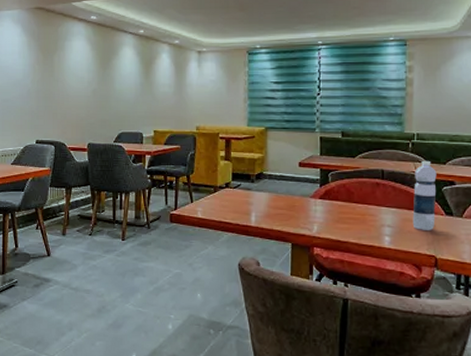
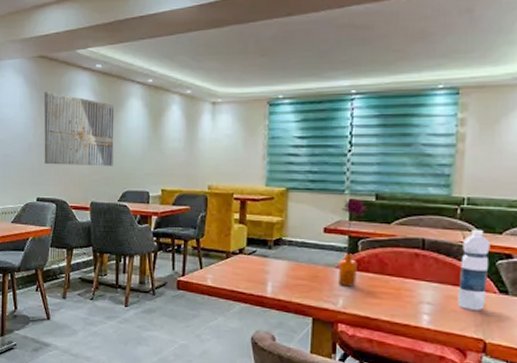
wall art: none [41,41,109,110] -> present [43,91,114,167]
flower: none [308,136,336,214] -> present [335,199,368,287]

